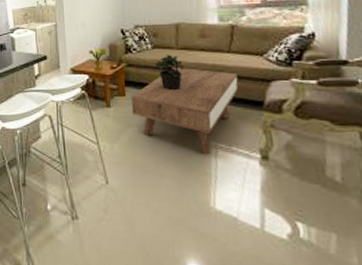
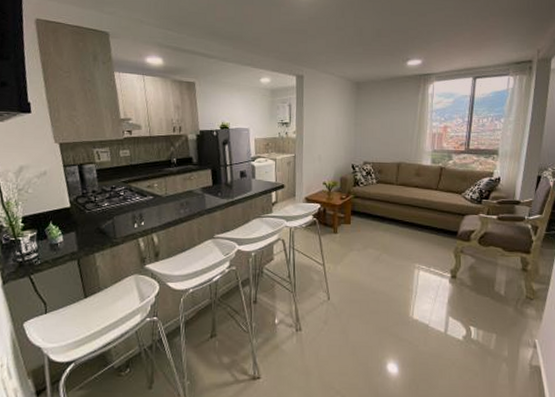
coffee table: present [131,67,239,154] -> none [355,200,441,274]
potted plant: present [155,54,184,91] -> none [378,189,400,221]

